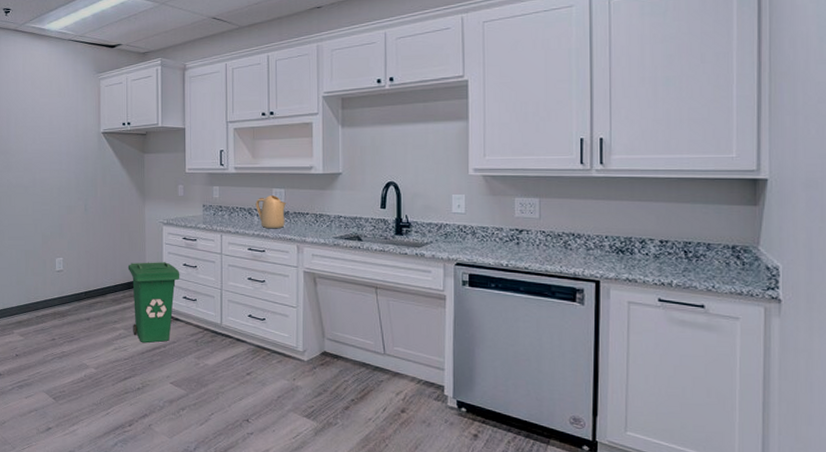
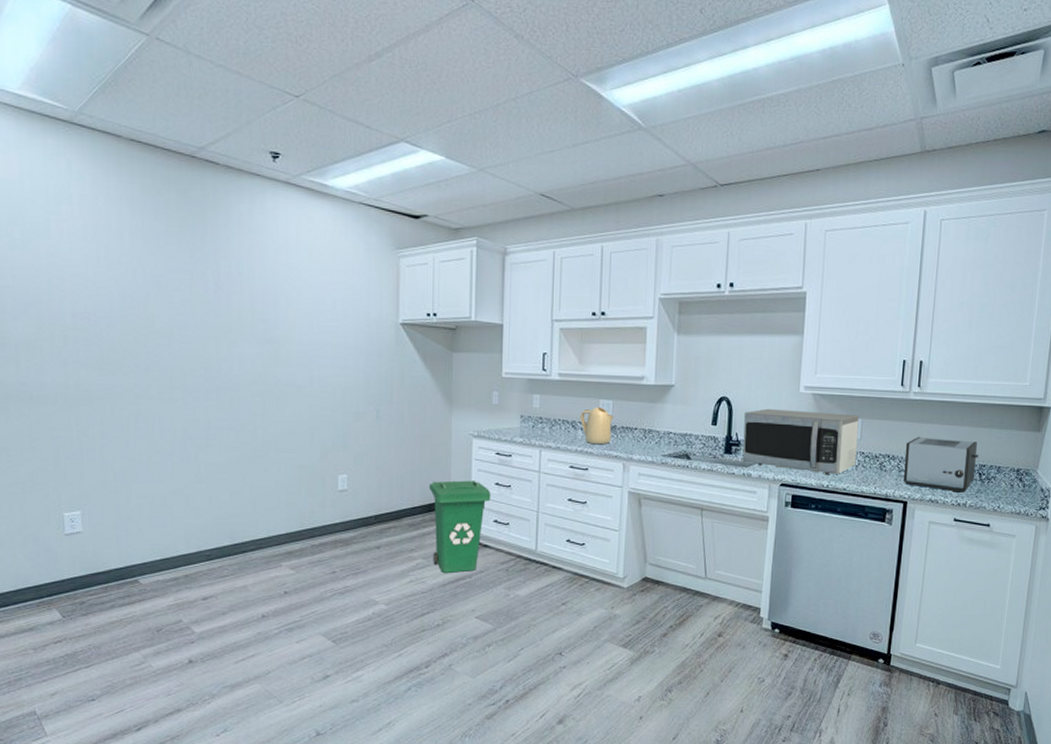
microwave oven: none [413,191,537,255] -> present [742,408,860,475]
toaster: none [592,214,683,271] -> present [903,436,980,492]

